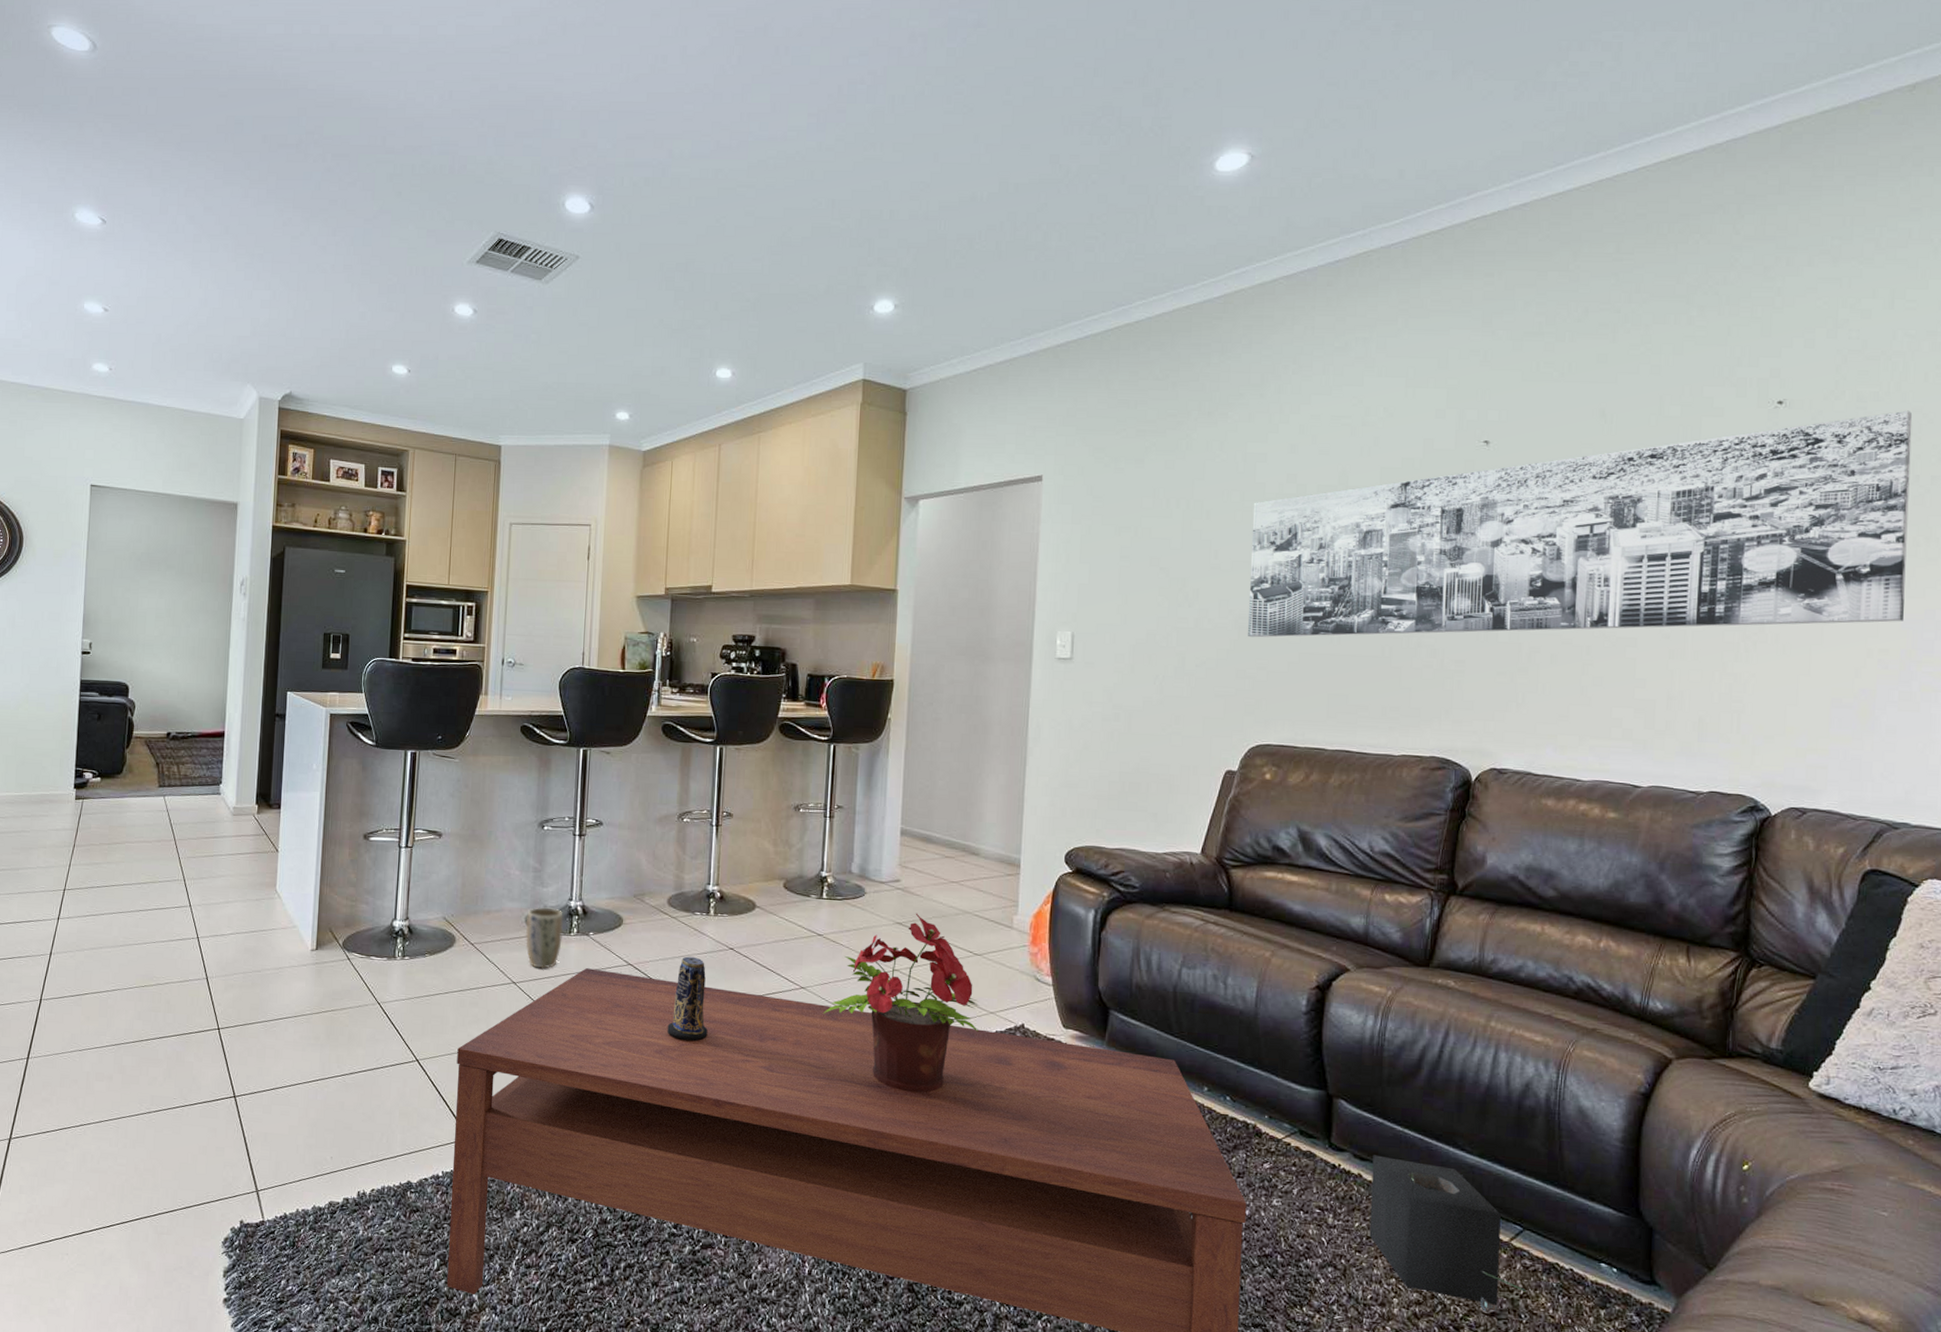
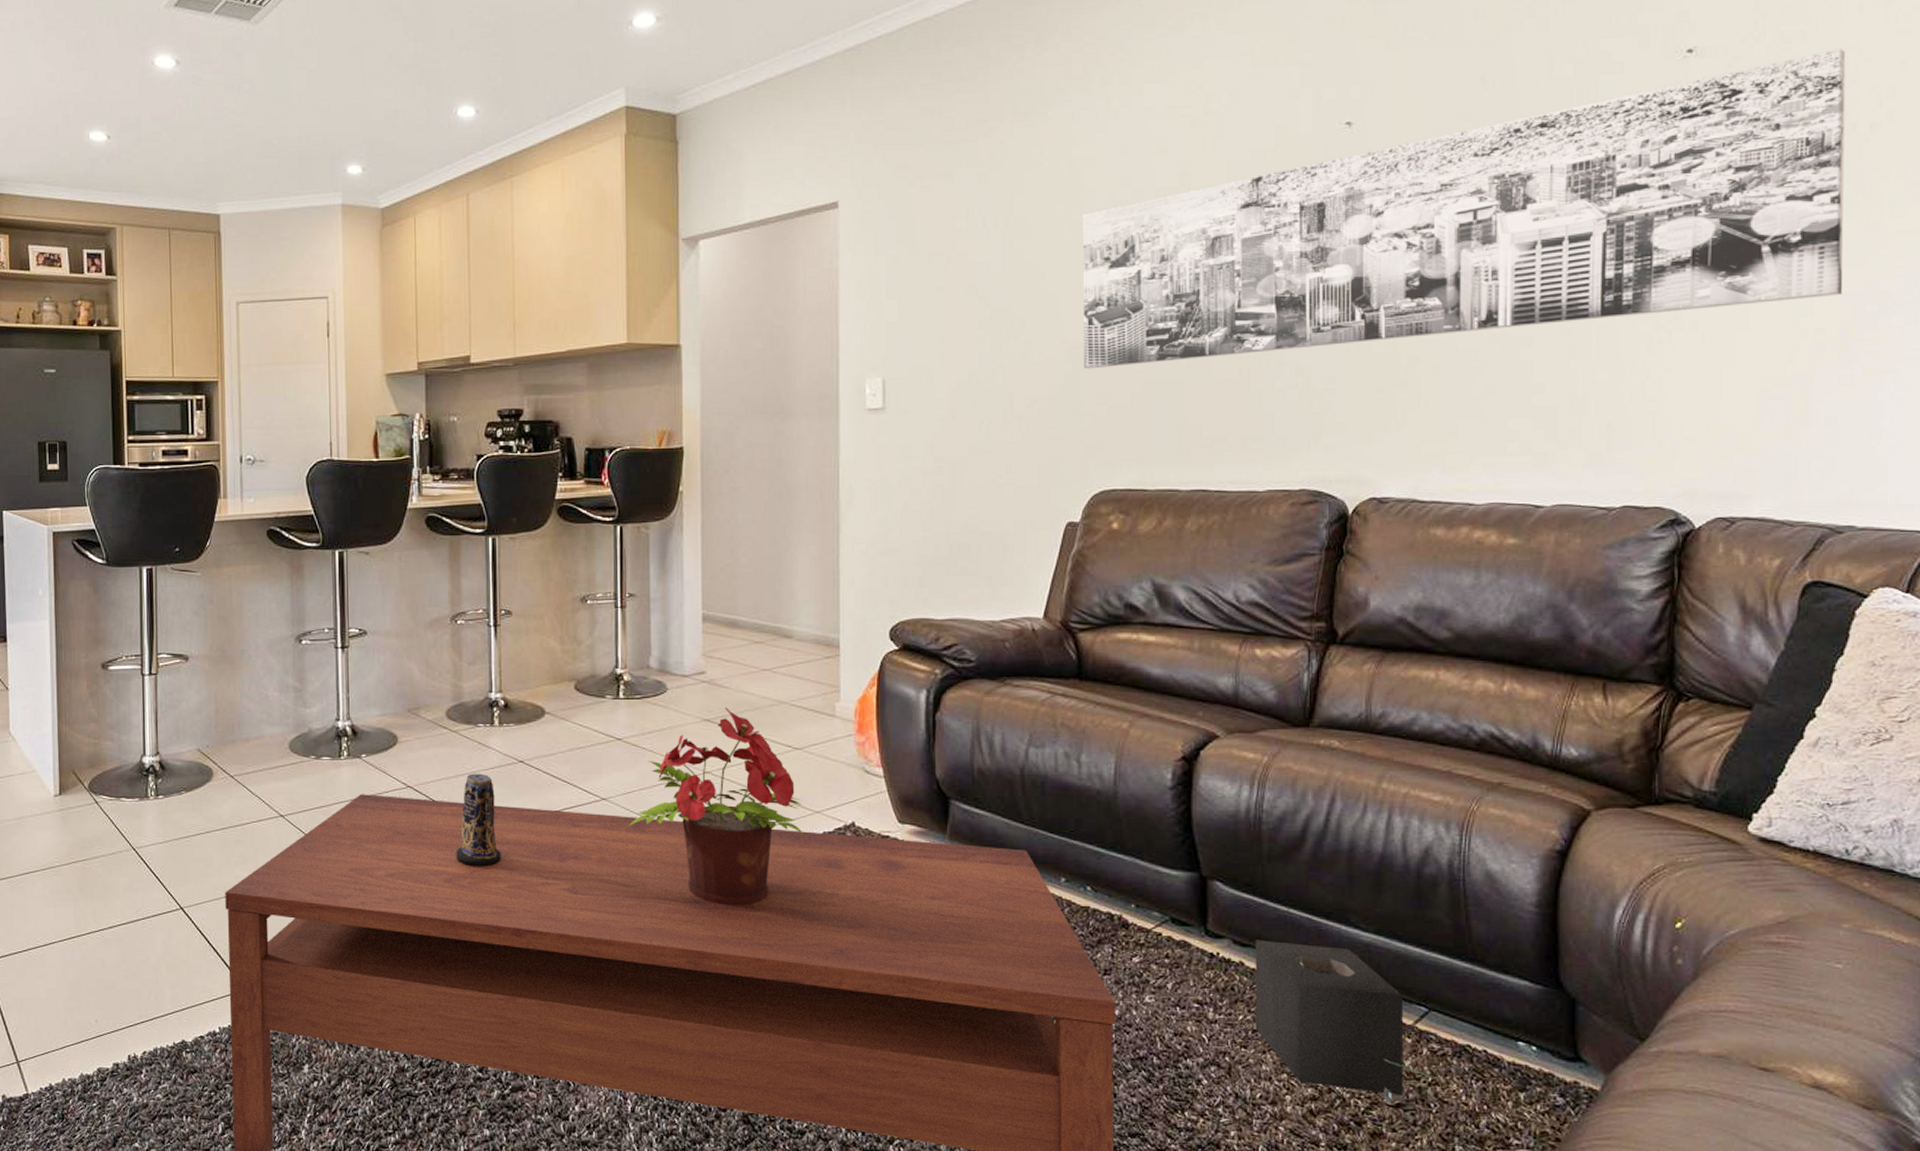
plant pot: present [525,907,564,969] -> none [289,730,333,798]

